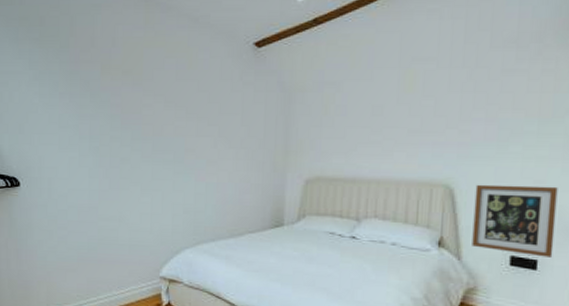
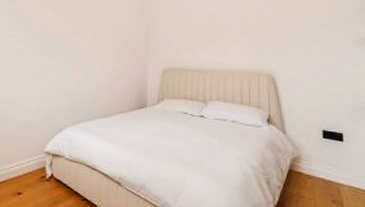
wall art: present [472,184,558,258] -> none [291,74,354,131]

